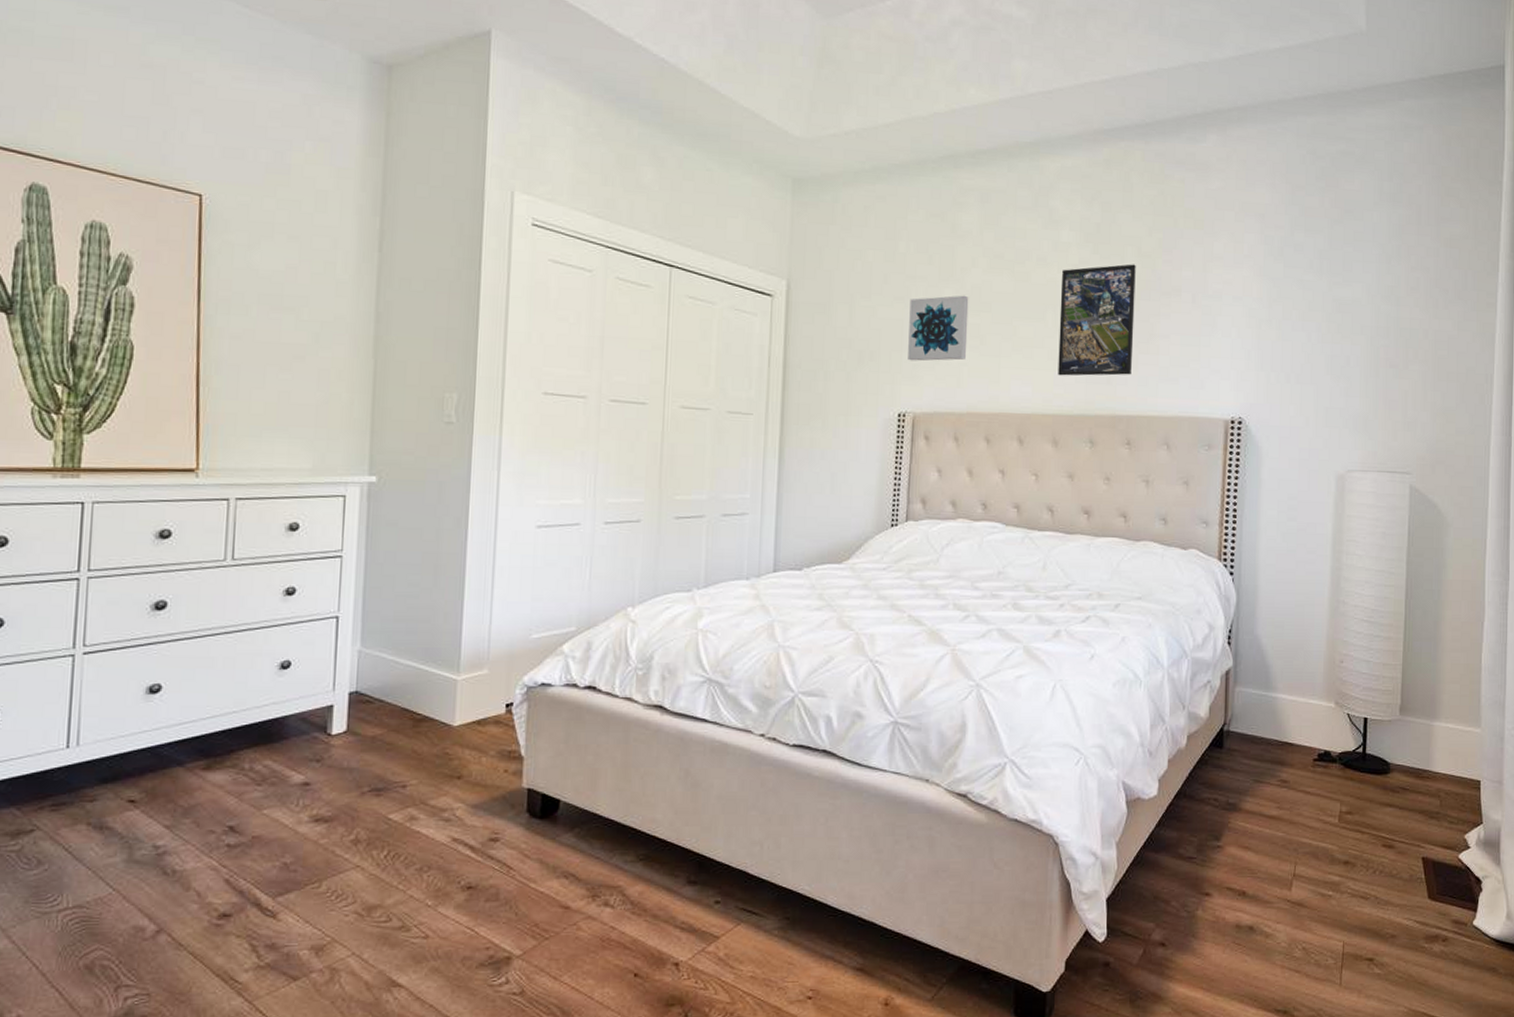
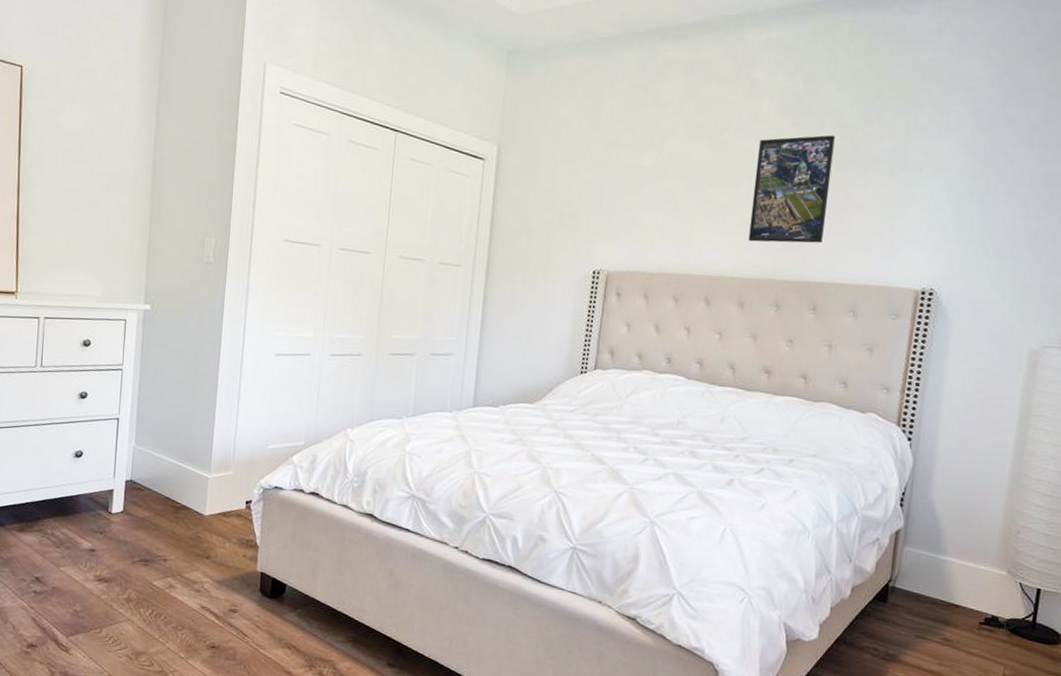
wall art: present [908,295,969,361] -> none [605,162,667,224]

